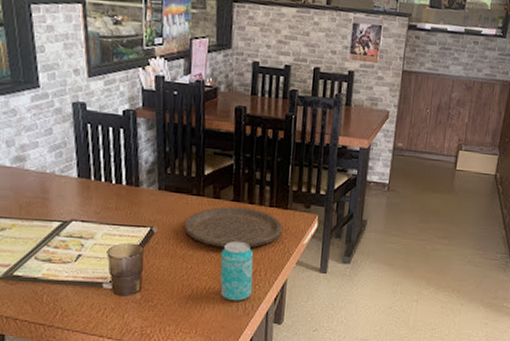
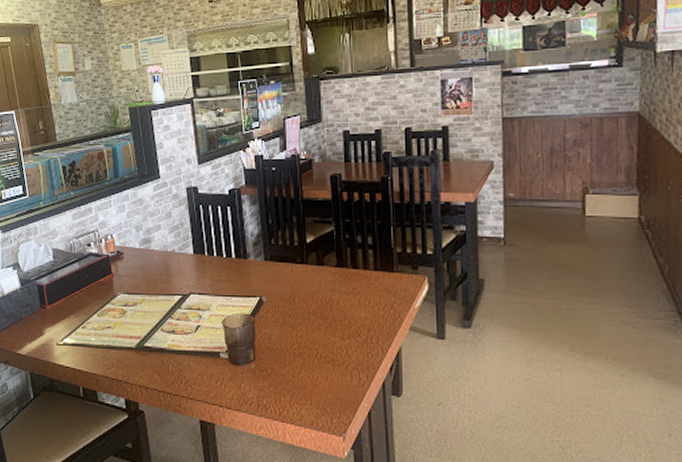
plate: present [183,207,282,248] -> none [290,273,390,315]
beverage can: present [220,240,254,301] -> none [329,307,364,371]

